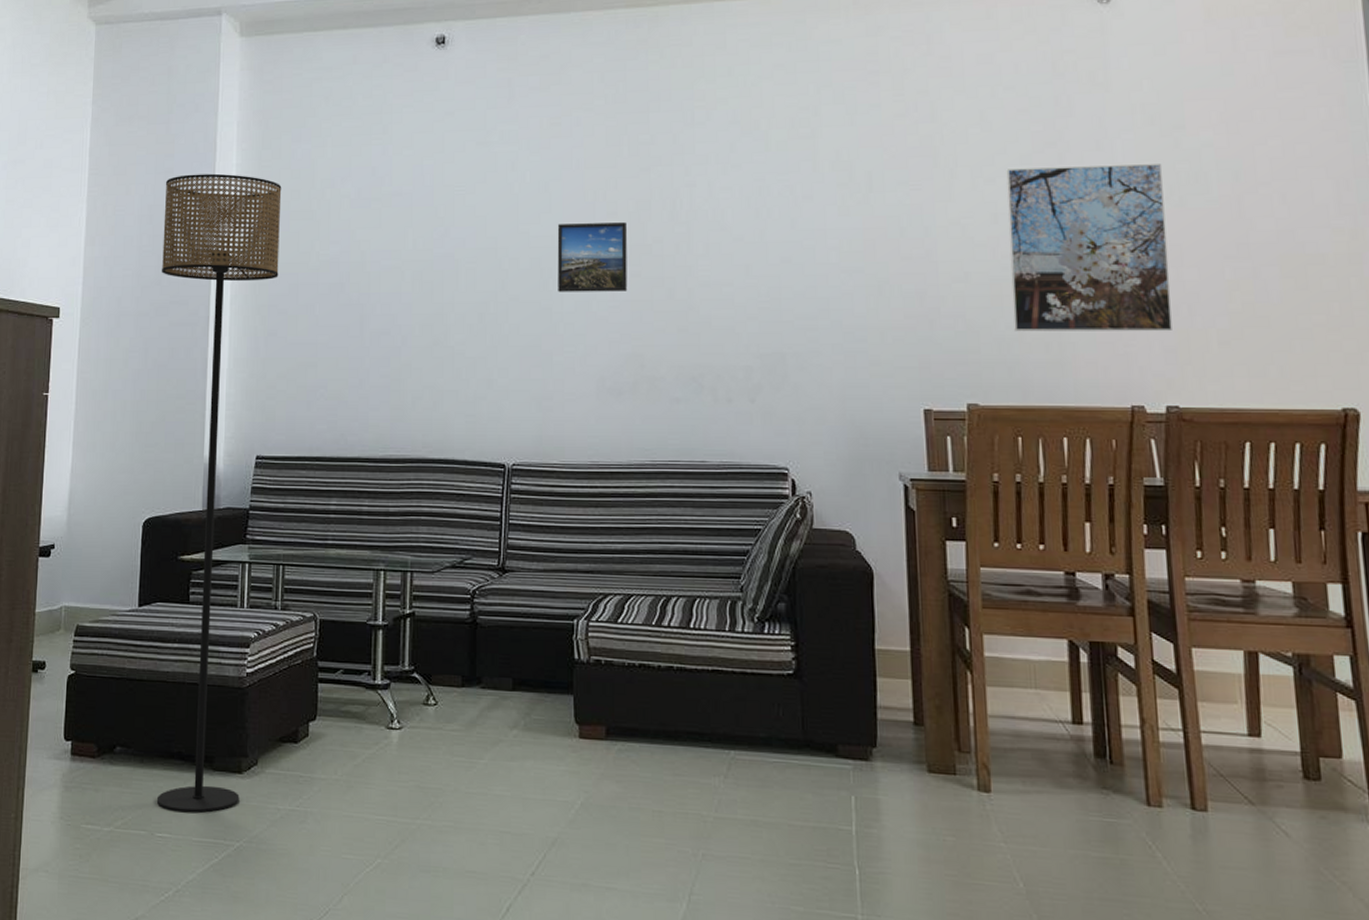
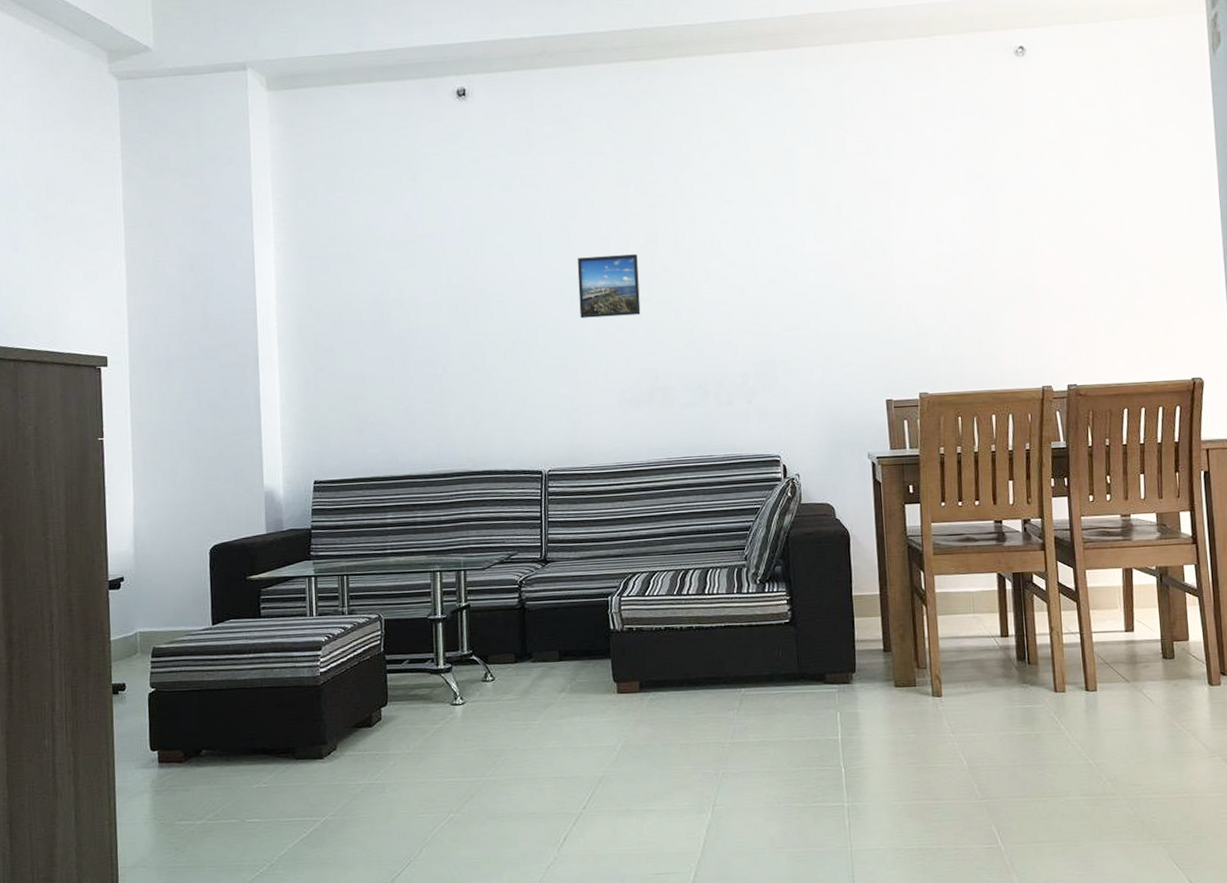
floor lamp: present [157,173,282,813] -> none [203,222,323,799]
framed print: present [1006,164,1172,332] -> none [946,190,1072,332]

